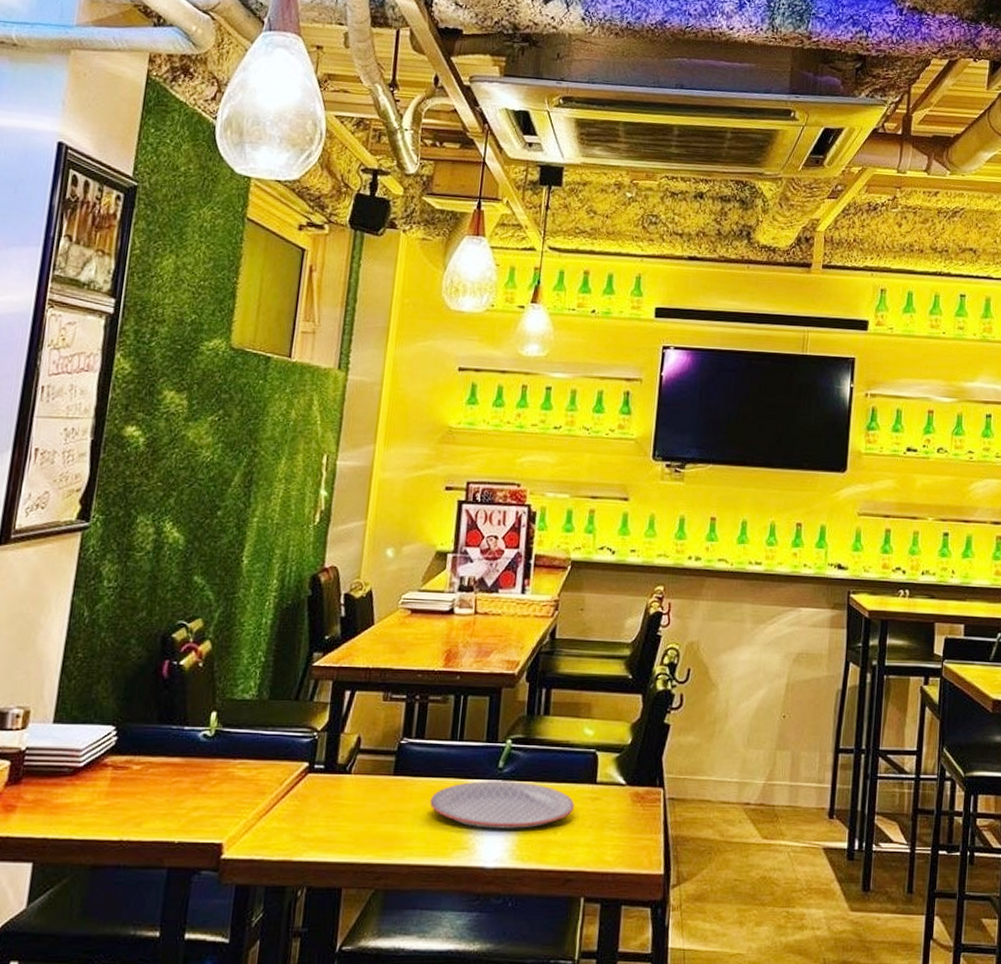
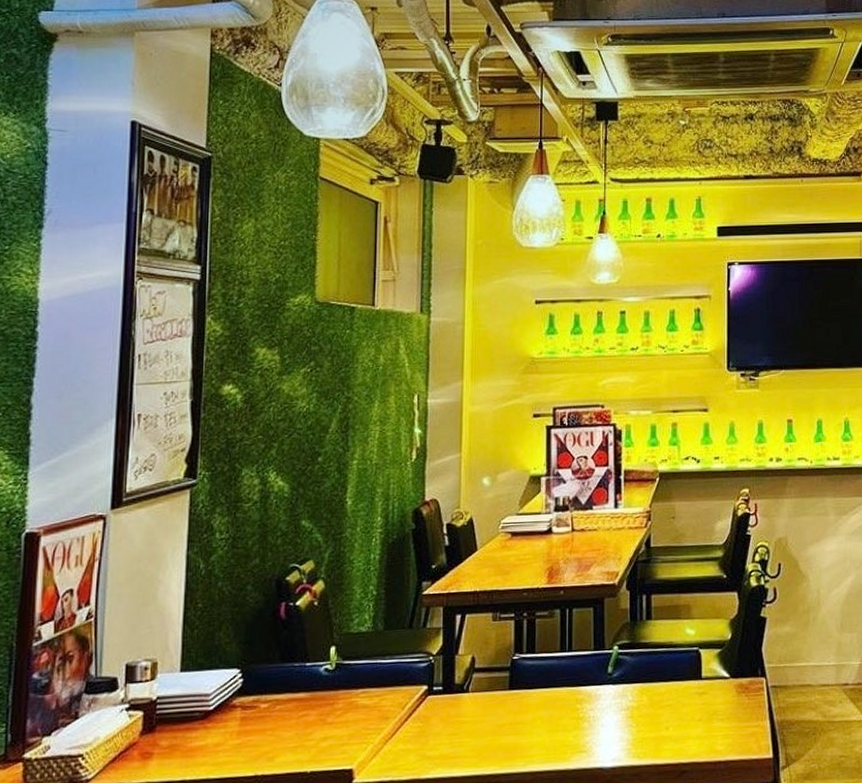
plate: present [430,781,574,829] -> none [546,684,683,731]

